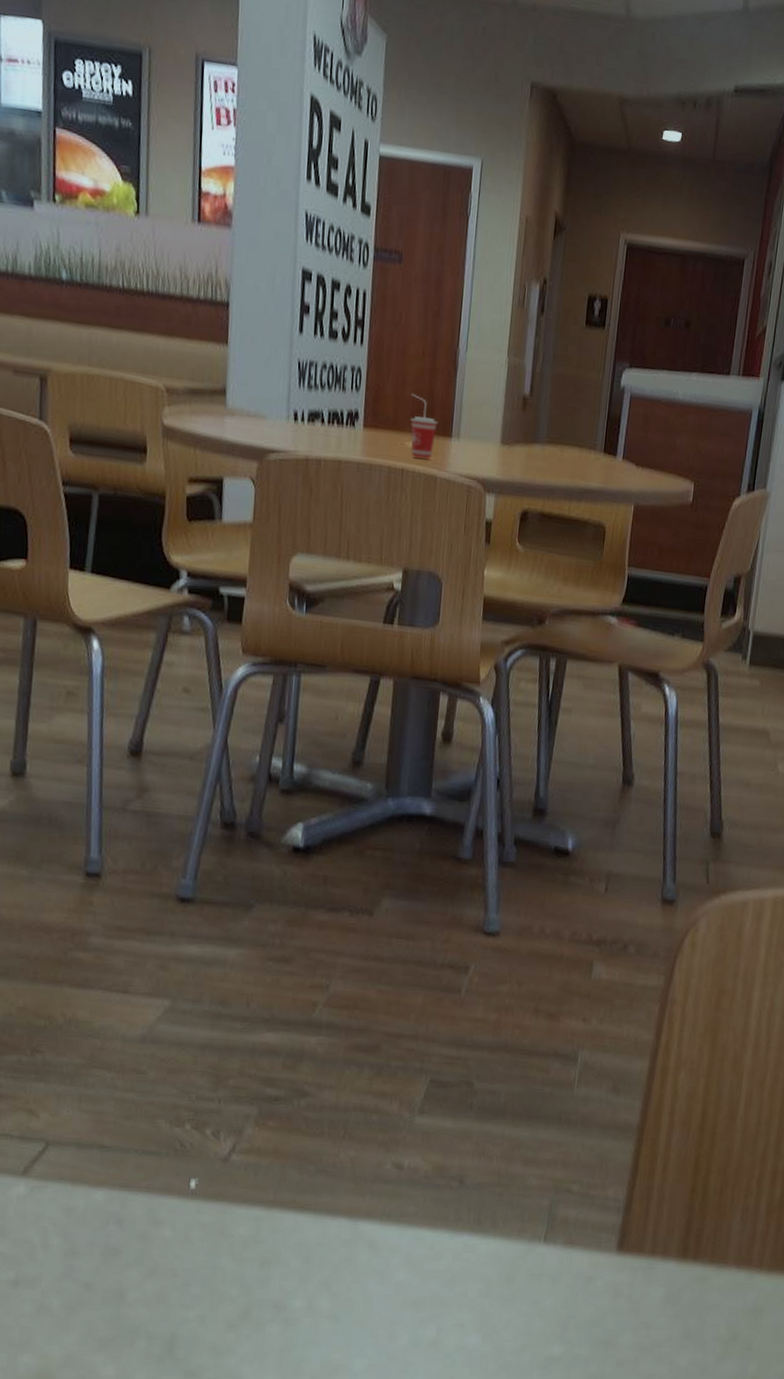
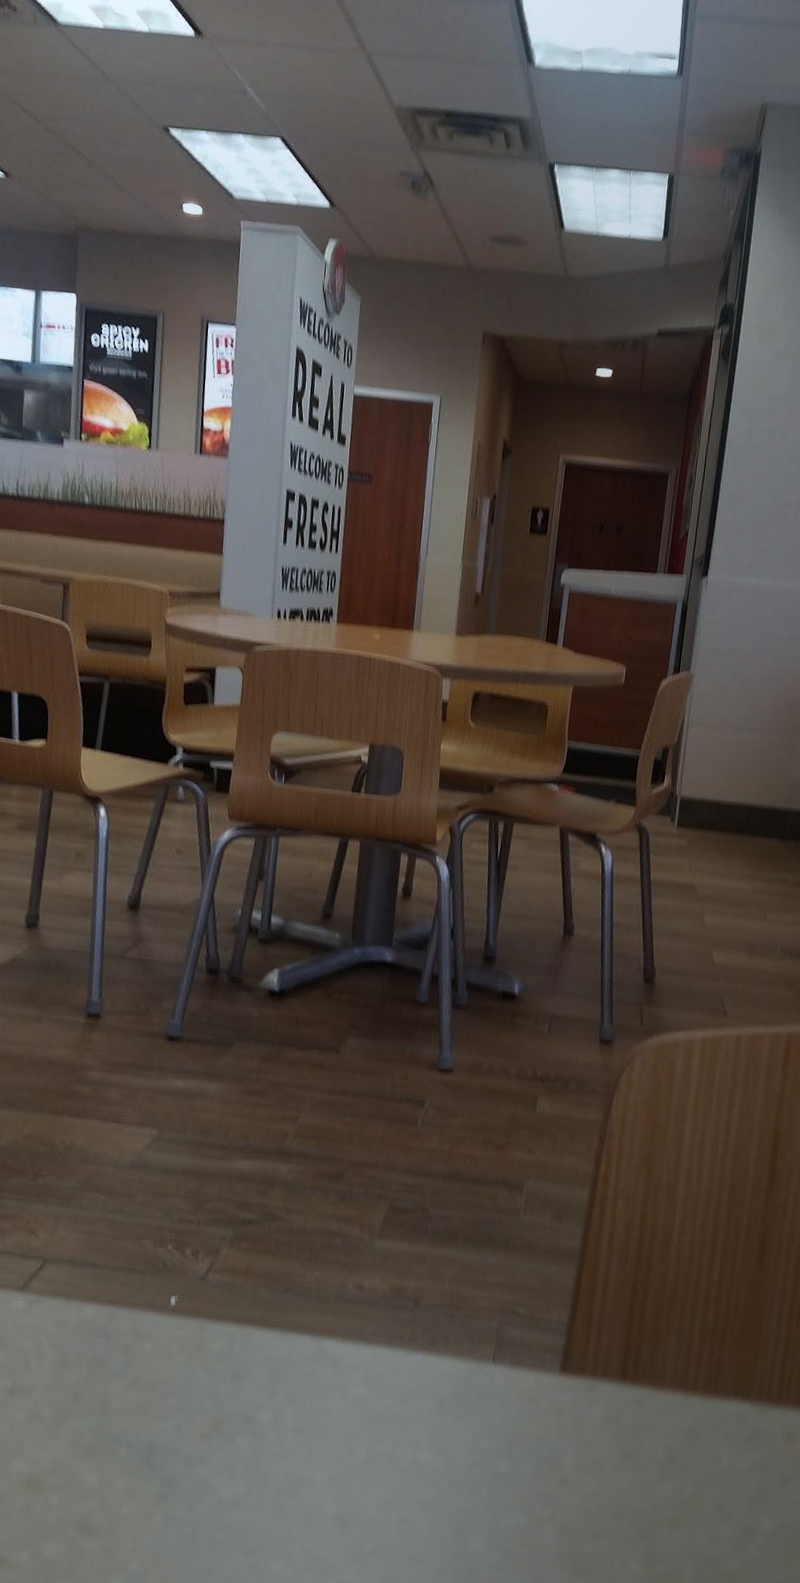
beverage cup: present [410,393,438,459] -> none [377,592,401,649]

